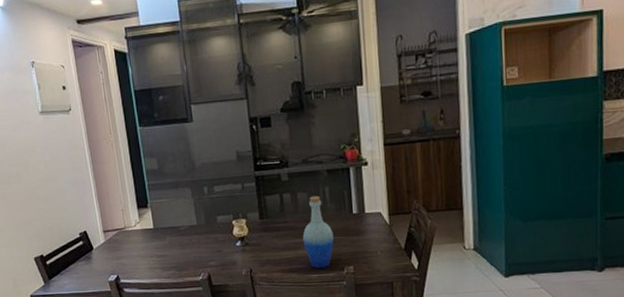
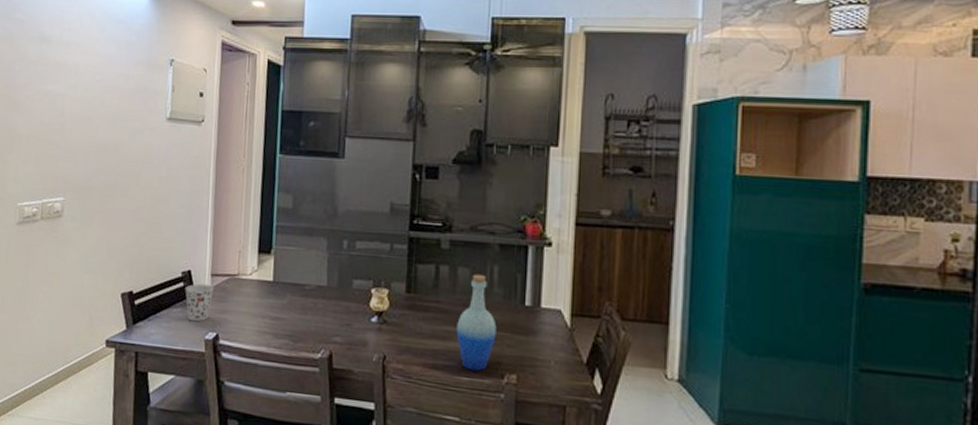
cup: none [84,239,109,270] -> present [185,283,214,322]

